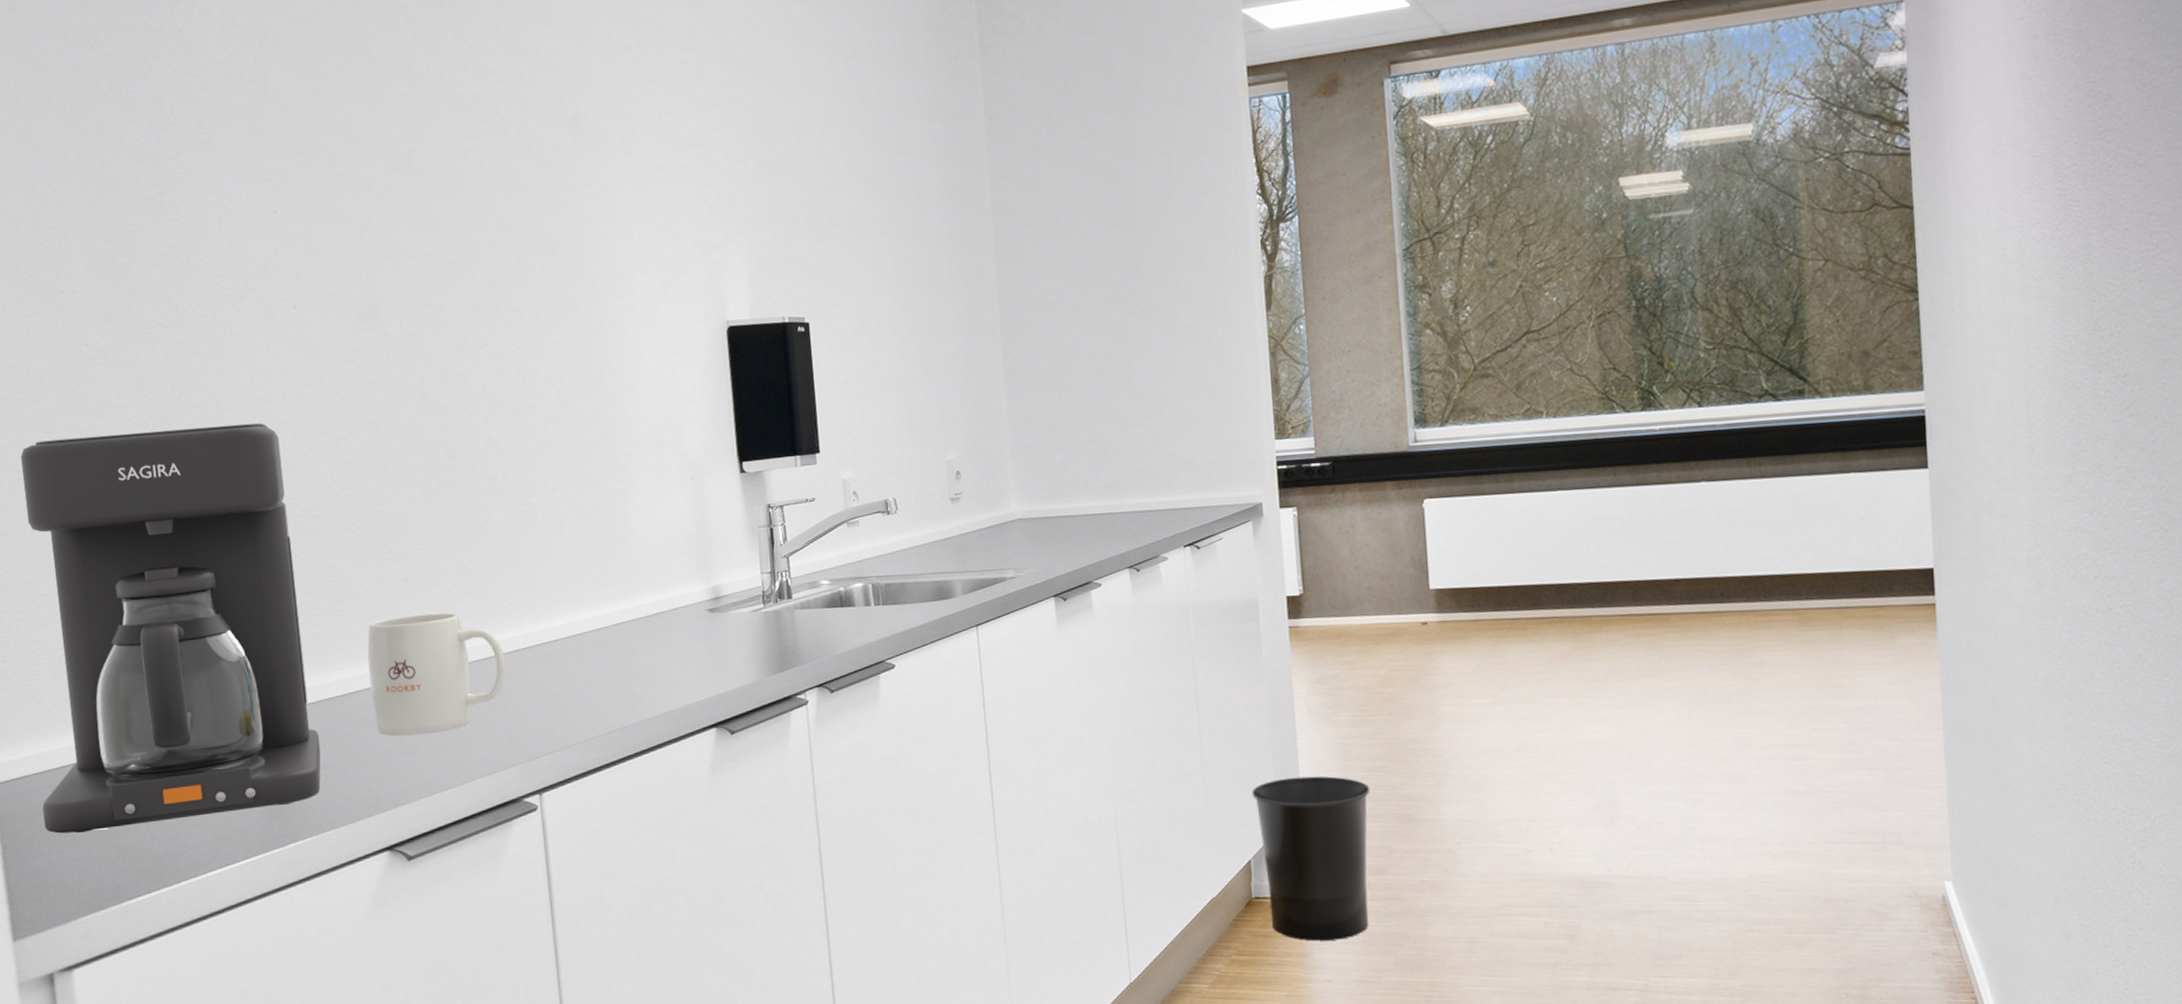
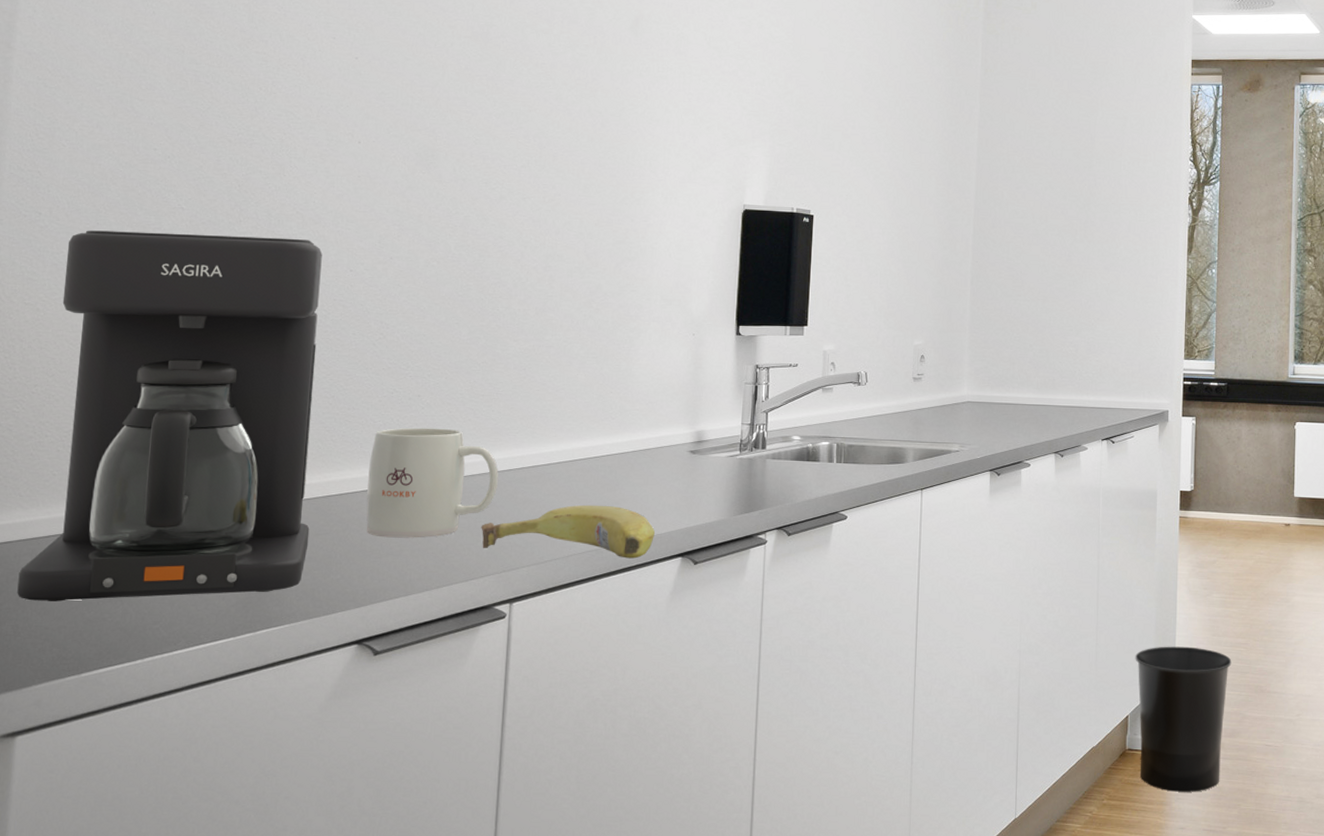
fruit: none [495,679,683,738] -> present [481,504,655,559]

